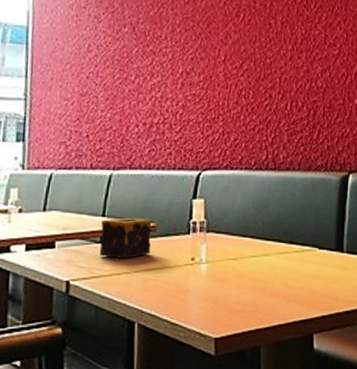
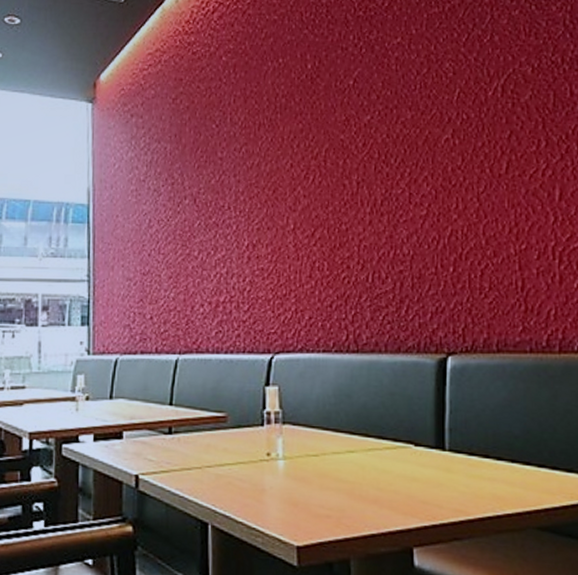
candle: present [99,217,152,258] -> none [168,406,222,452]

